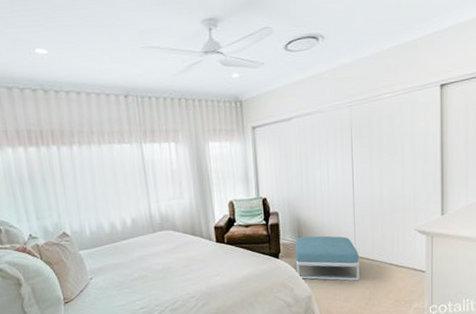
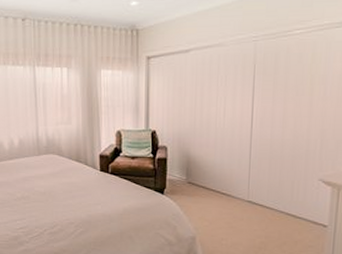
footstool: present [295,235,360,281] -> none [181,174,252,228]

